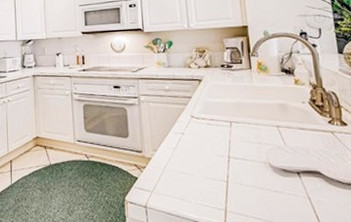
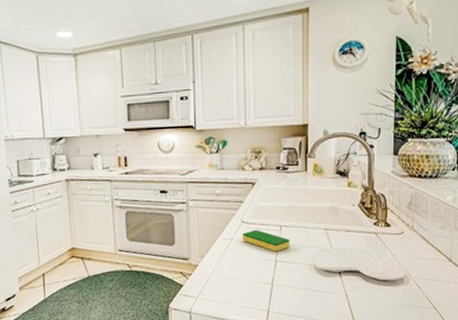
dish sponge: none [193,124,242,148] -> present [242,229,290,252]

